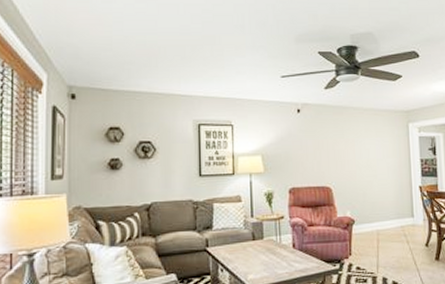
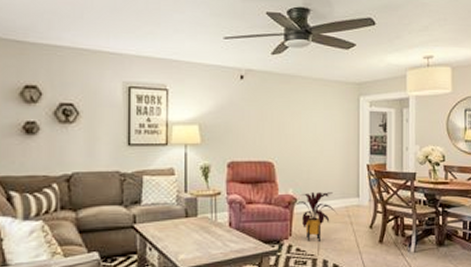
house plant: none [351,213,395,260] -> present [293,192,338,242]

